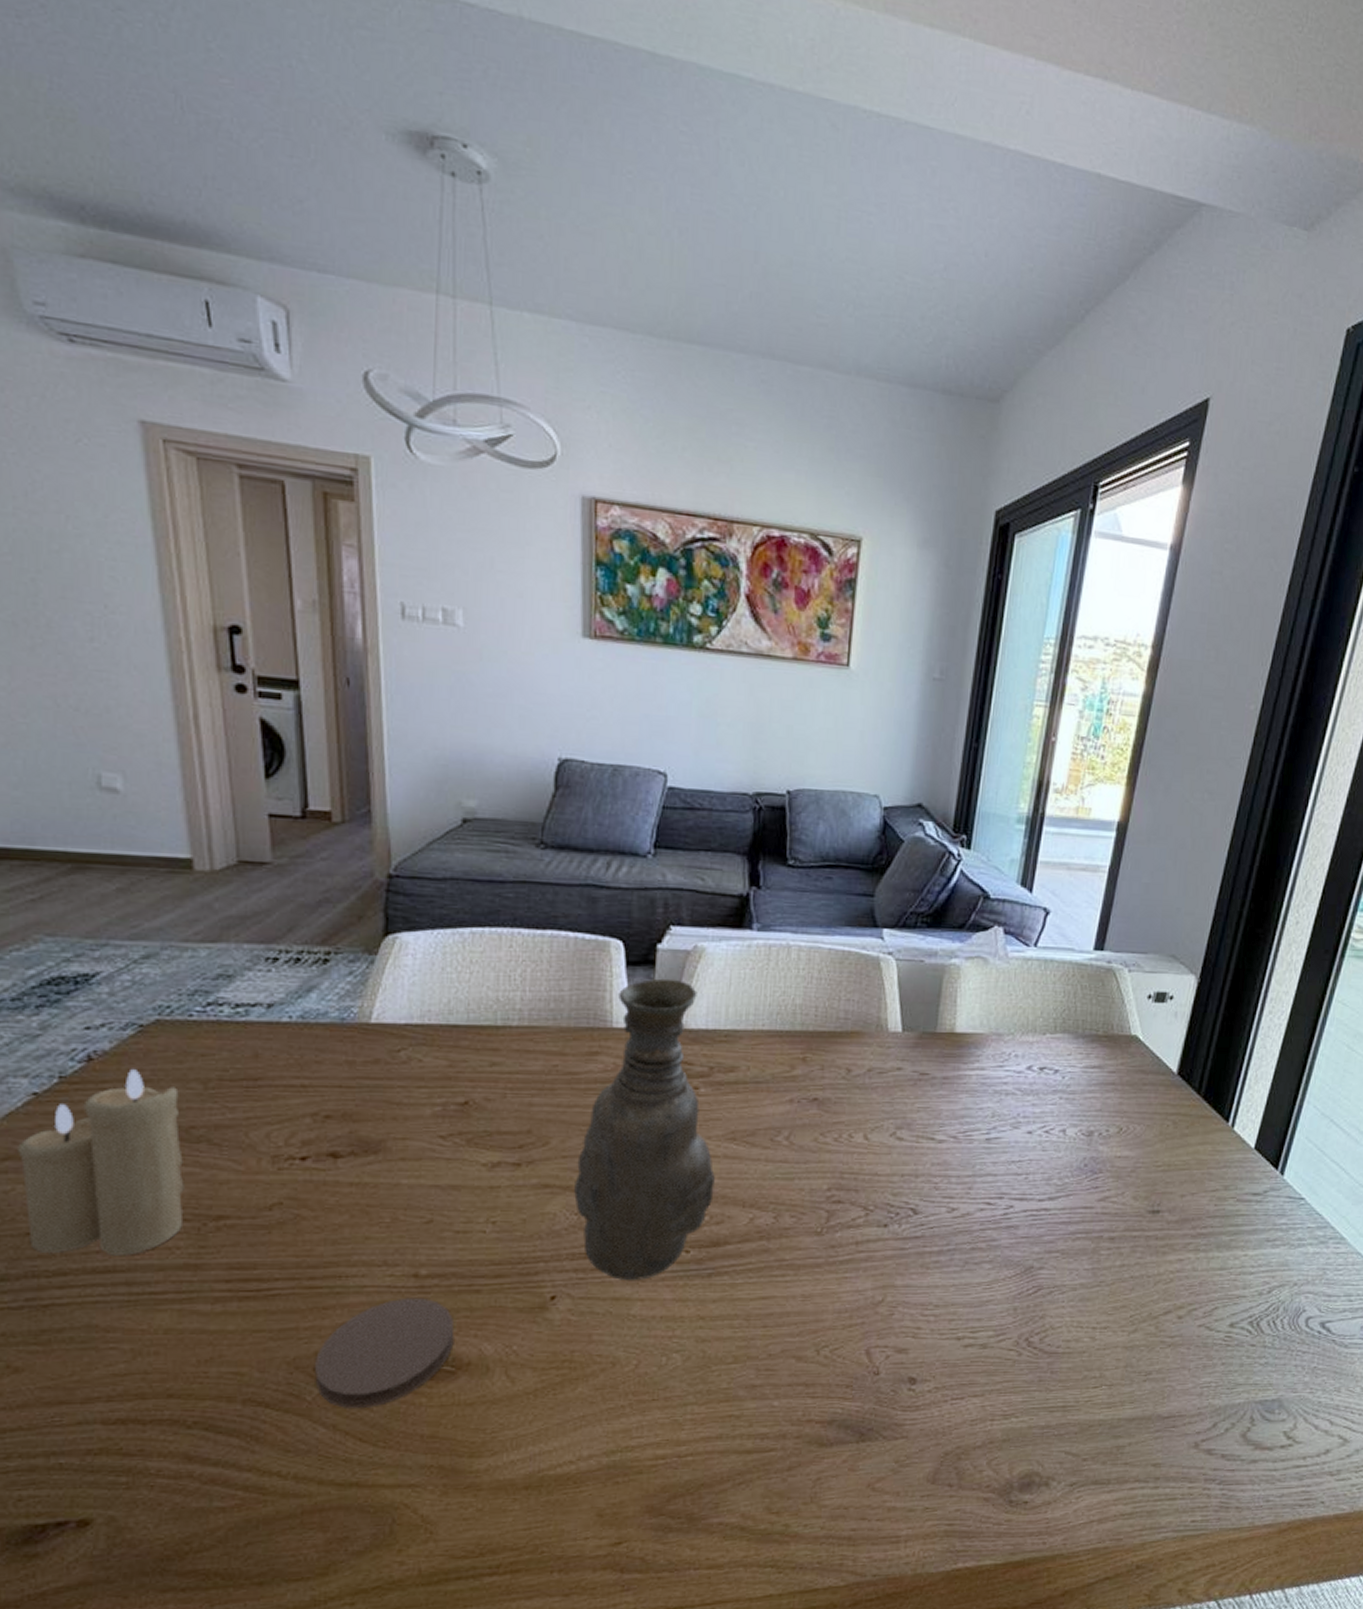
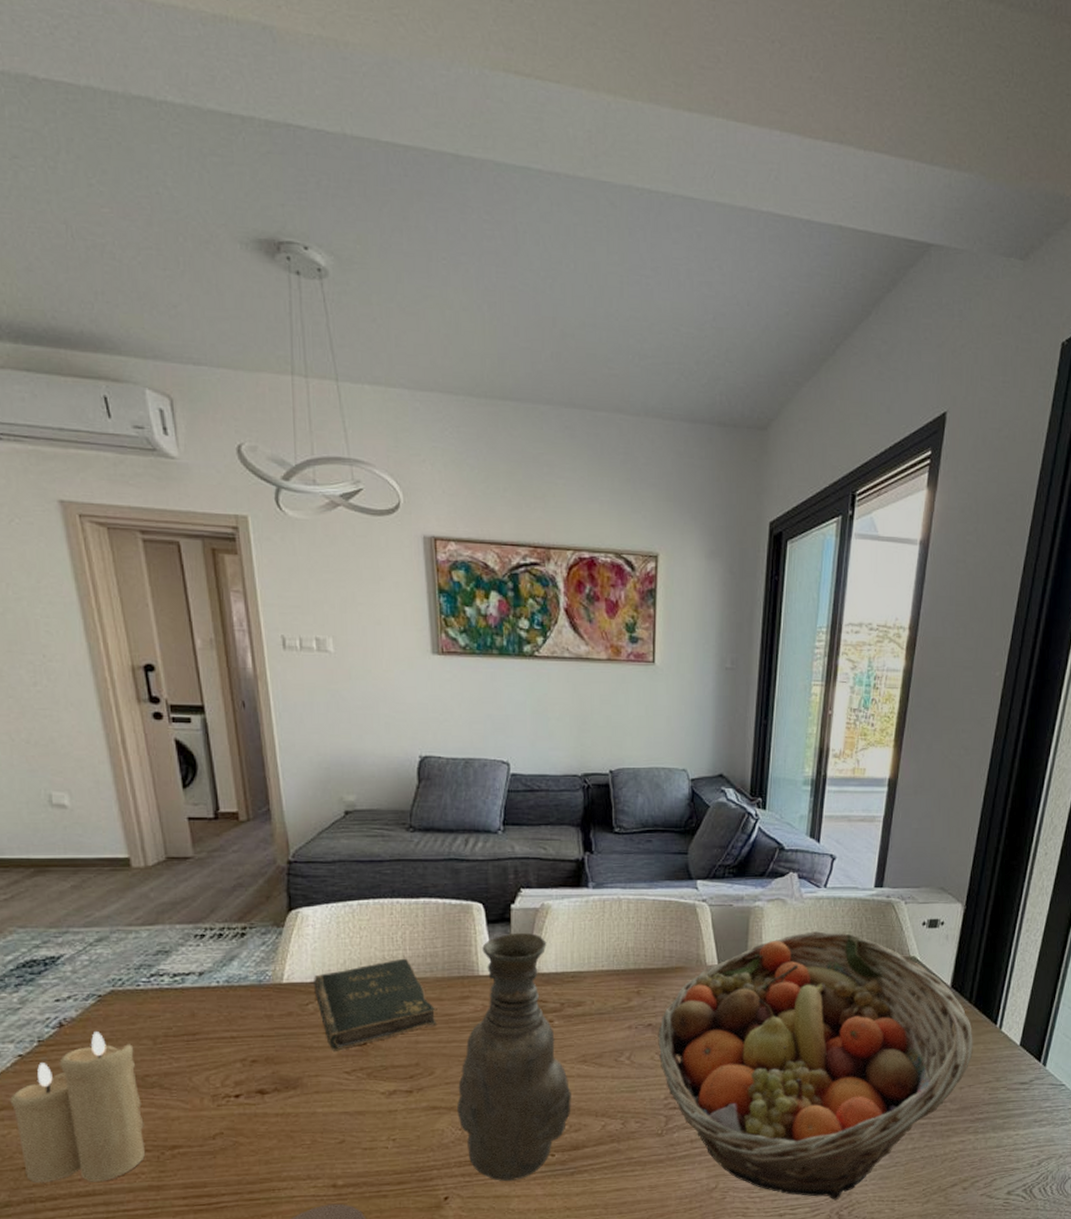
bible: none [407,1001,558,1110] -> present [313,958,438,1051]
fruit basket: none [824,998,1200,1324] -> present [658,931,973,1200]

